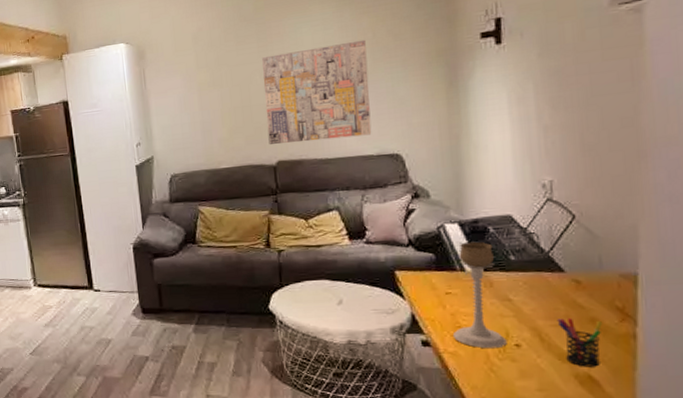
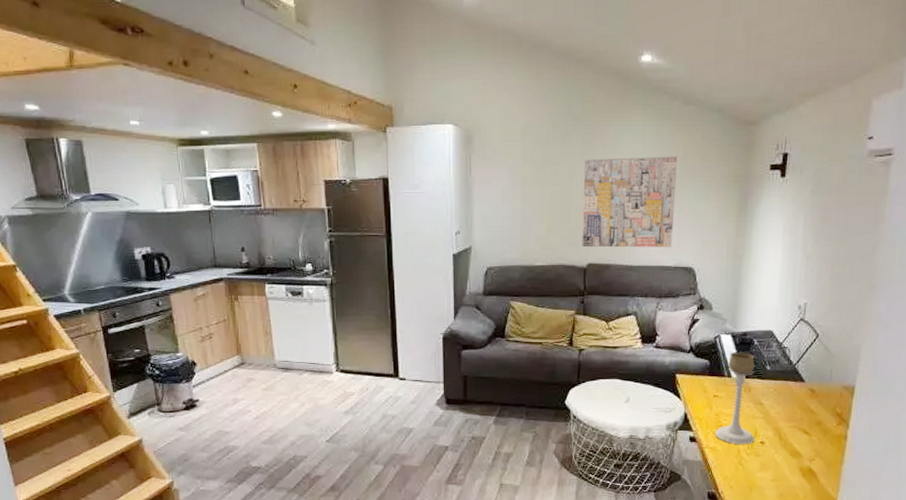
pen holder: present [557,318,602,367] -> none [793,421,825,462]

